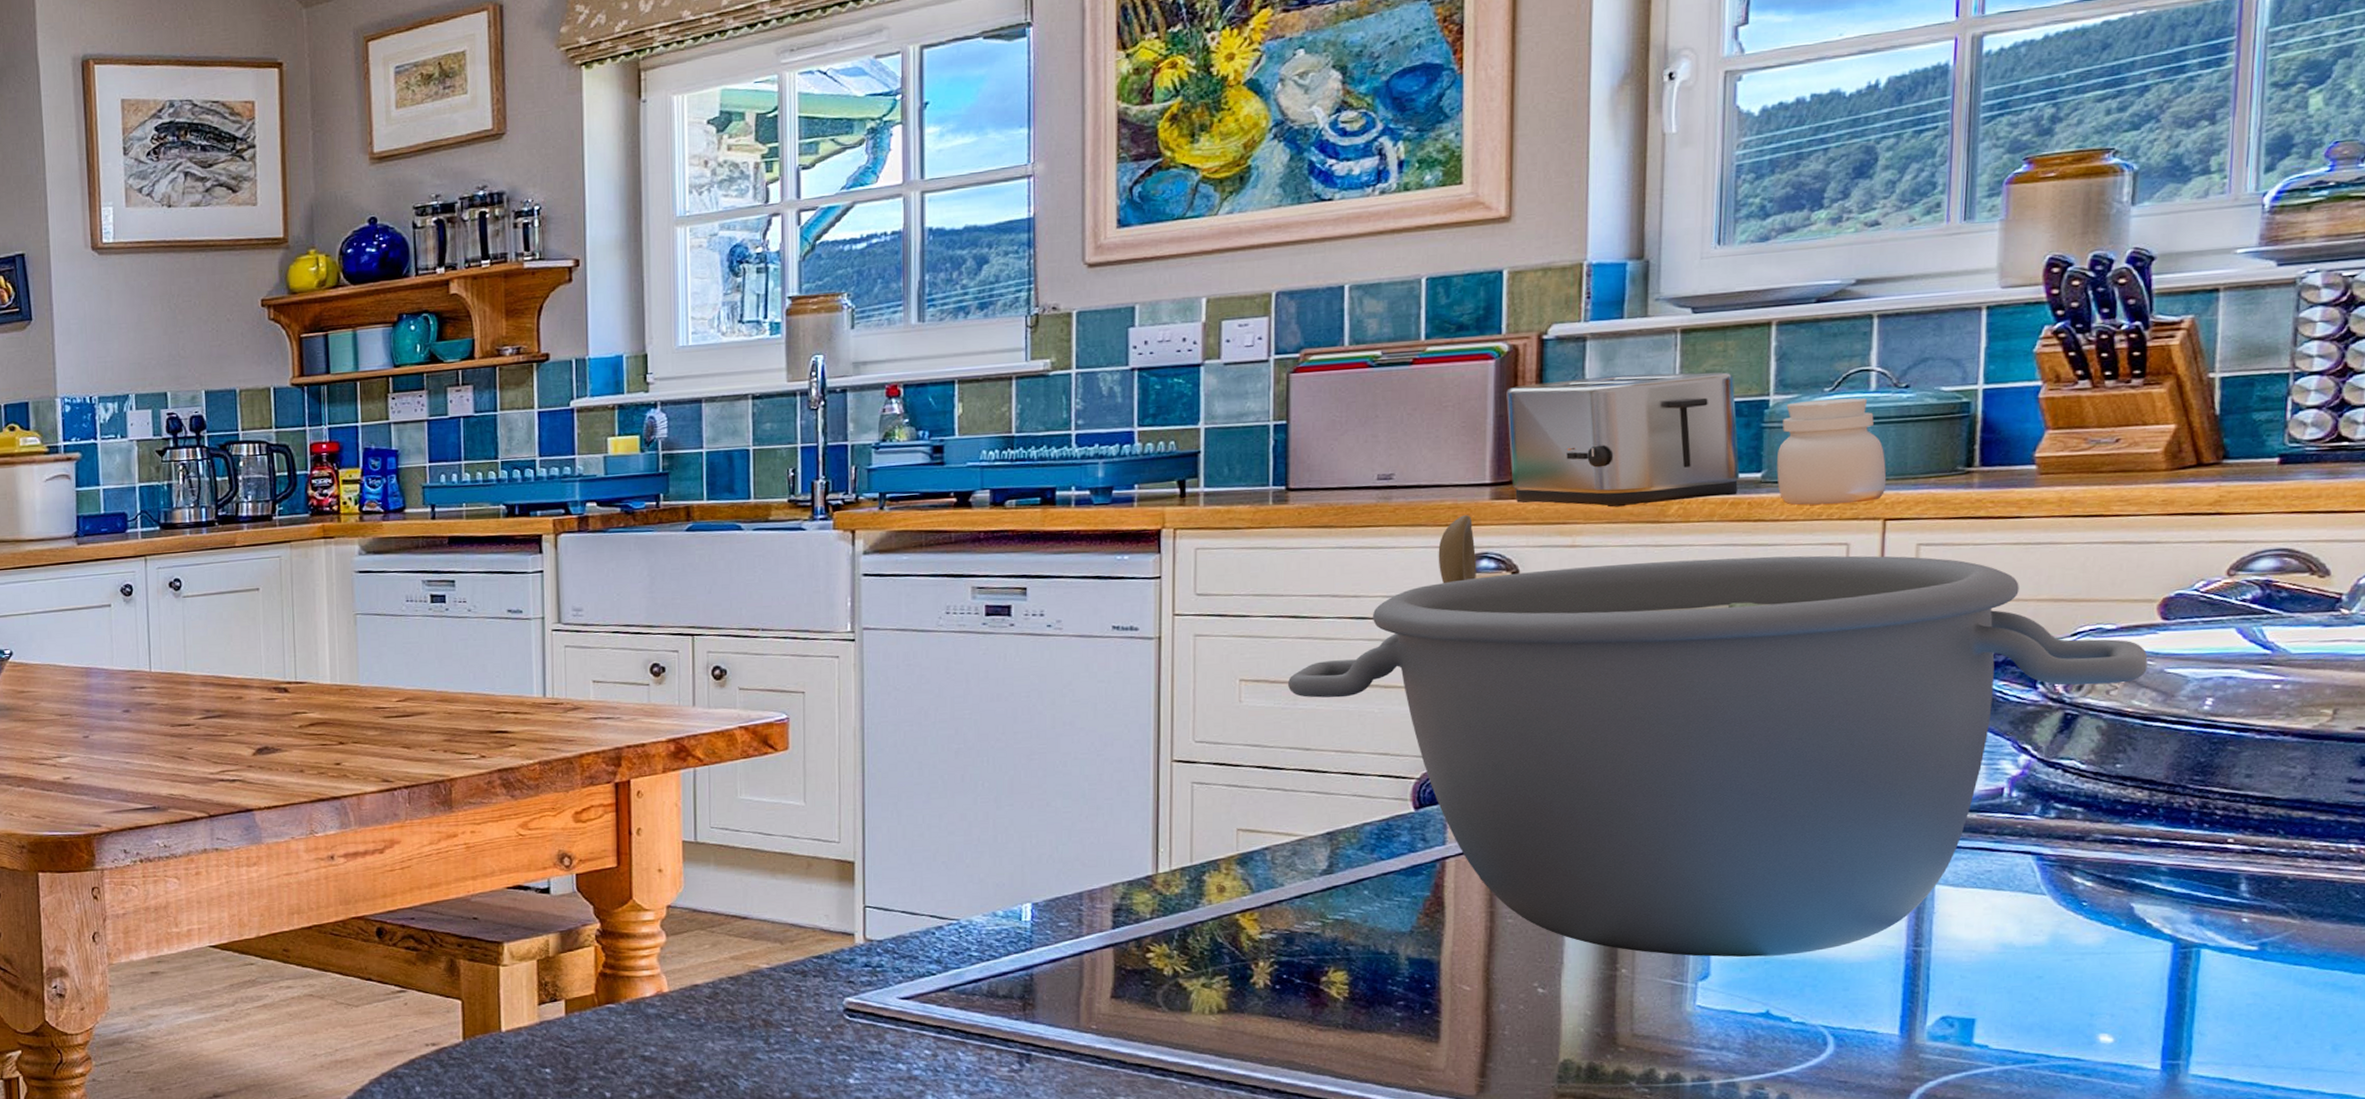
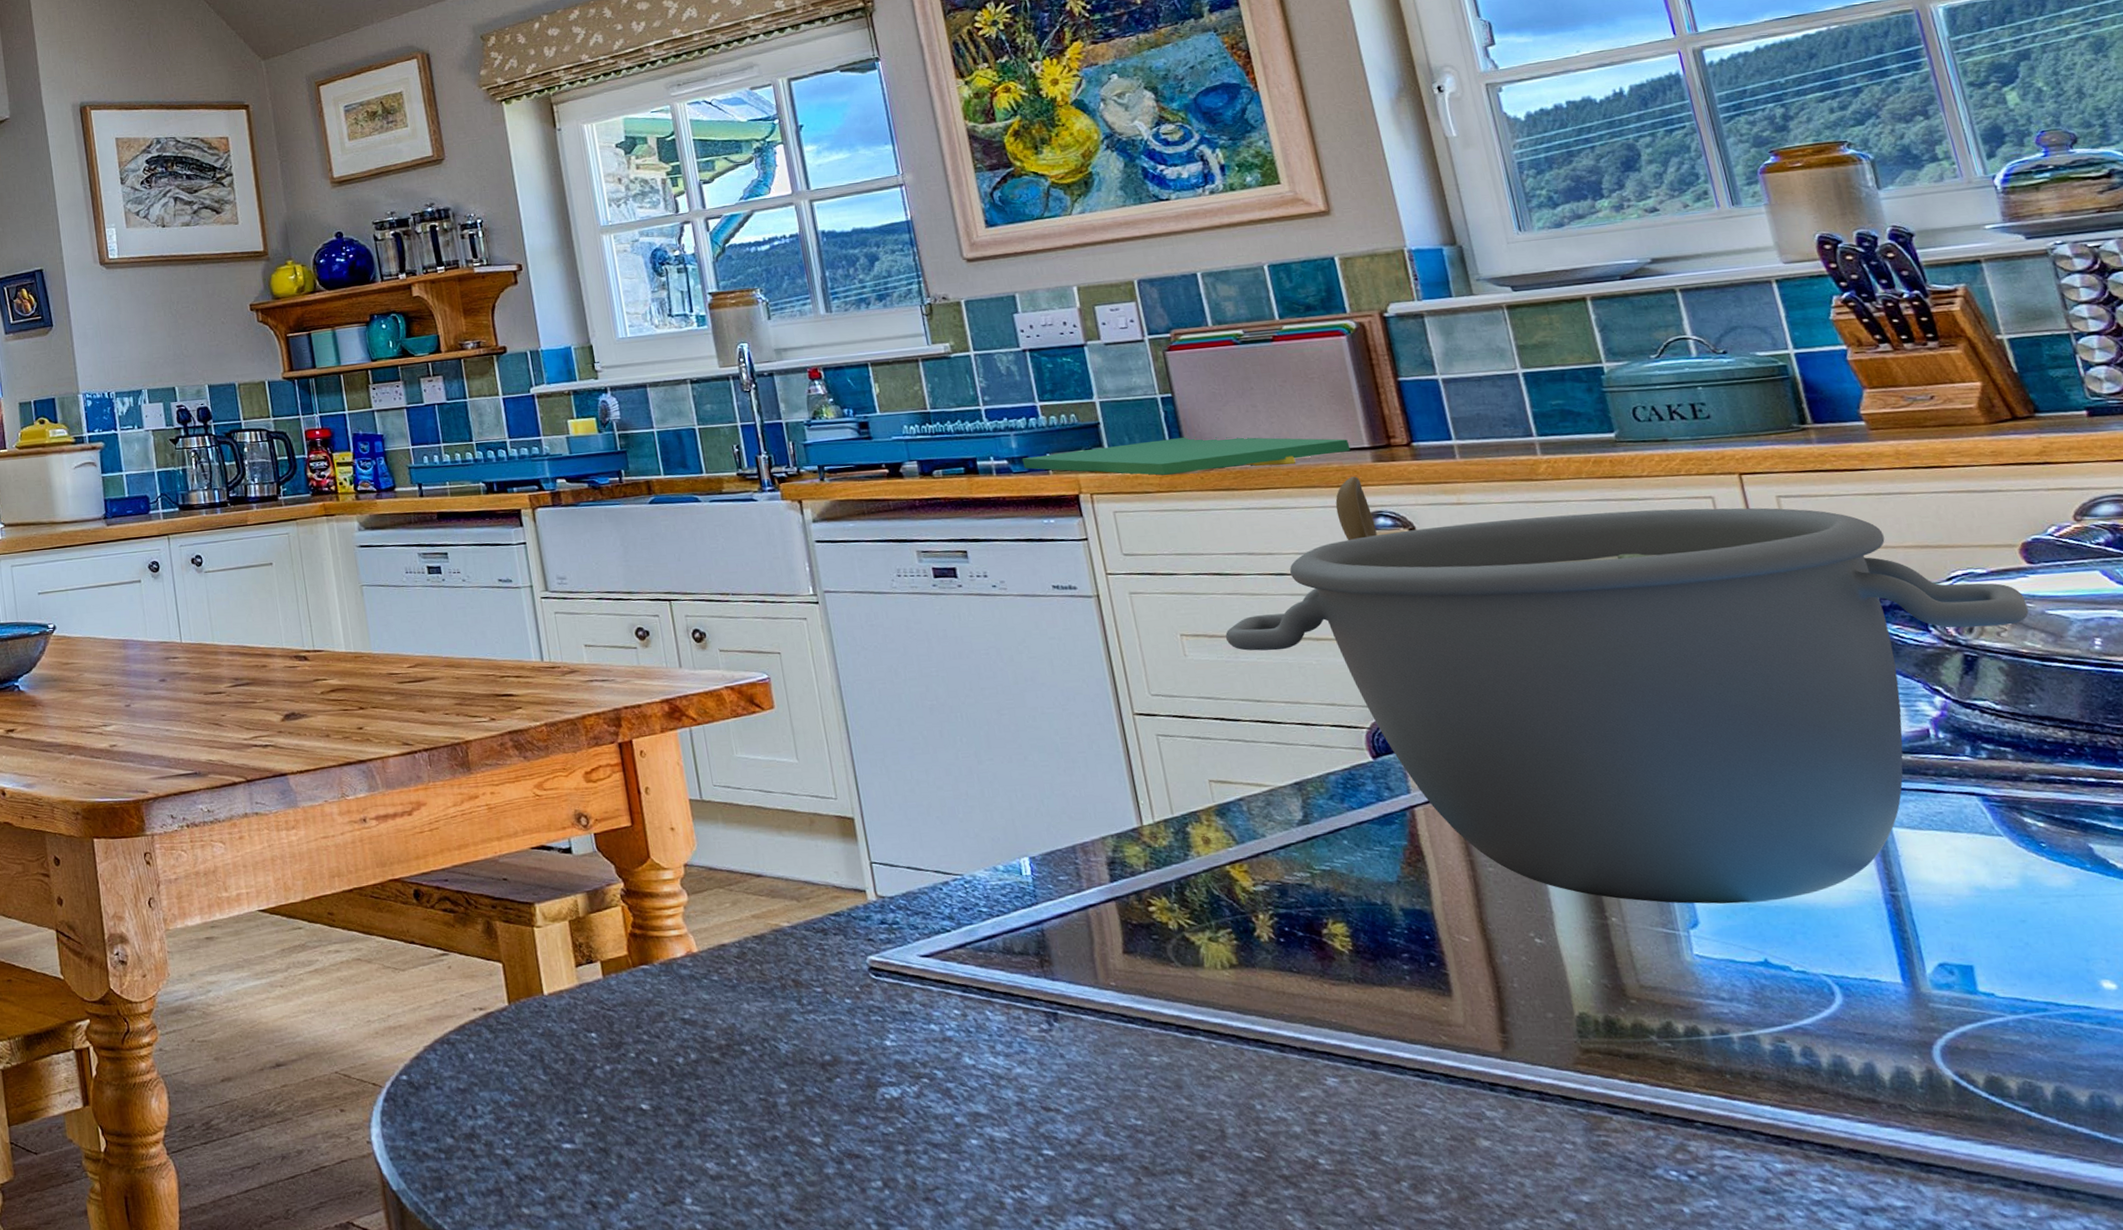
cutting board: none [1106,468,1470,511] -> present [1021,436,1351,476]
toaster: present [1506,372,1740,508] -> none [1363,343,1597,467]
jar: present [1777,398,1887,506] -> none [1620,363,1733,462]

